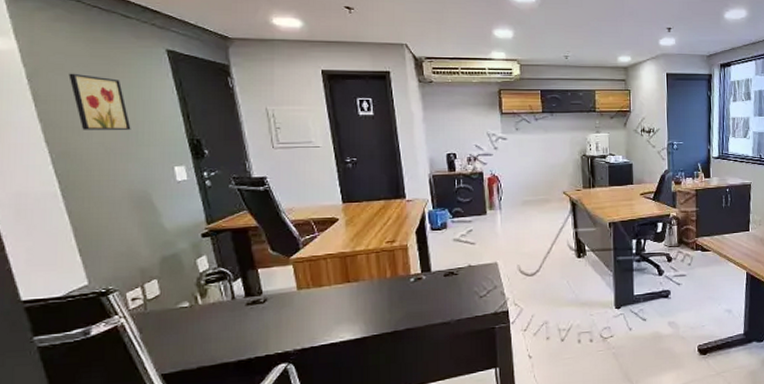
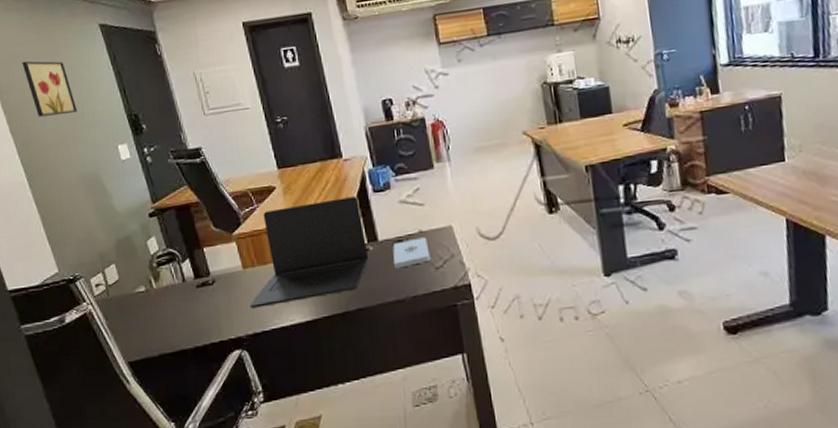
laptop: none [300,233,421,326] -> present [249,196,369,308]
notepad: none [442,270,476,296] -> present [392,237,431,269]

